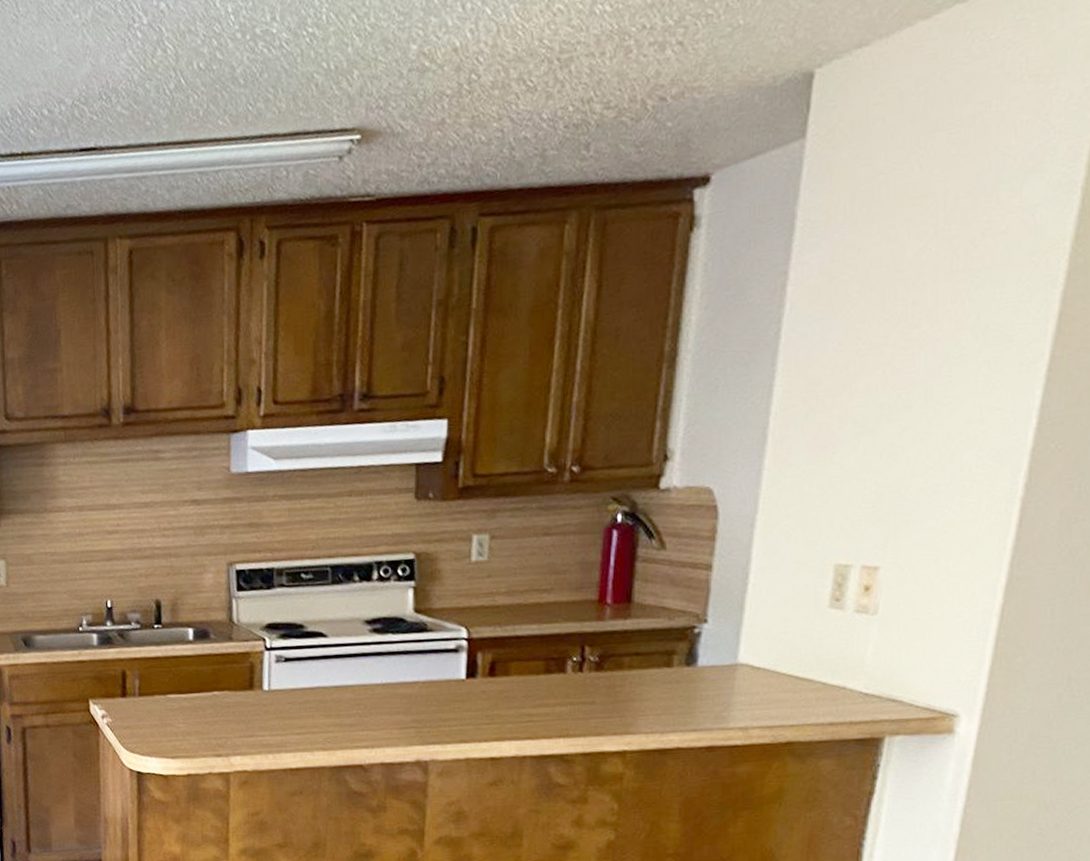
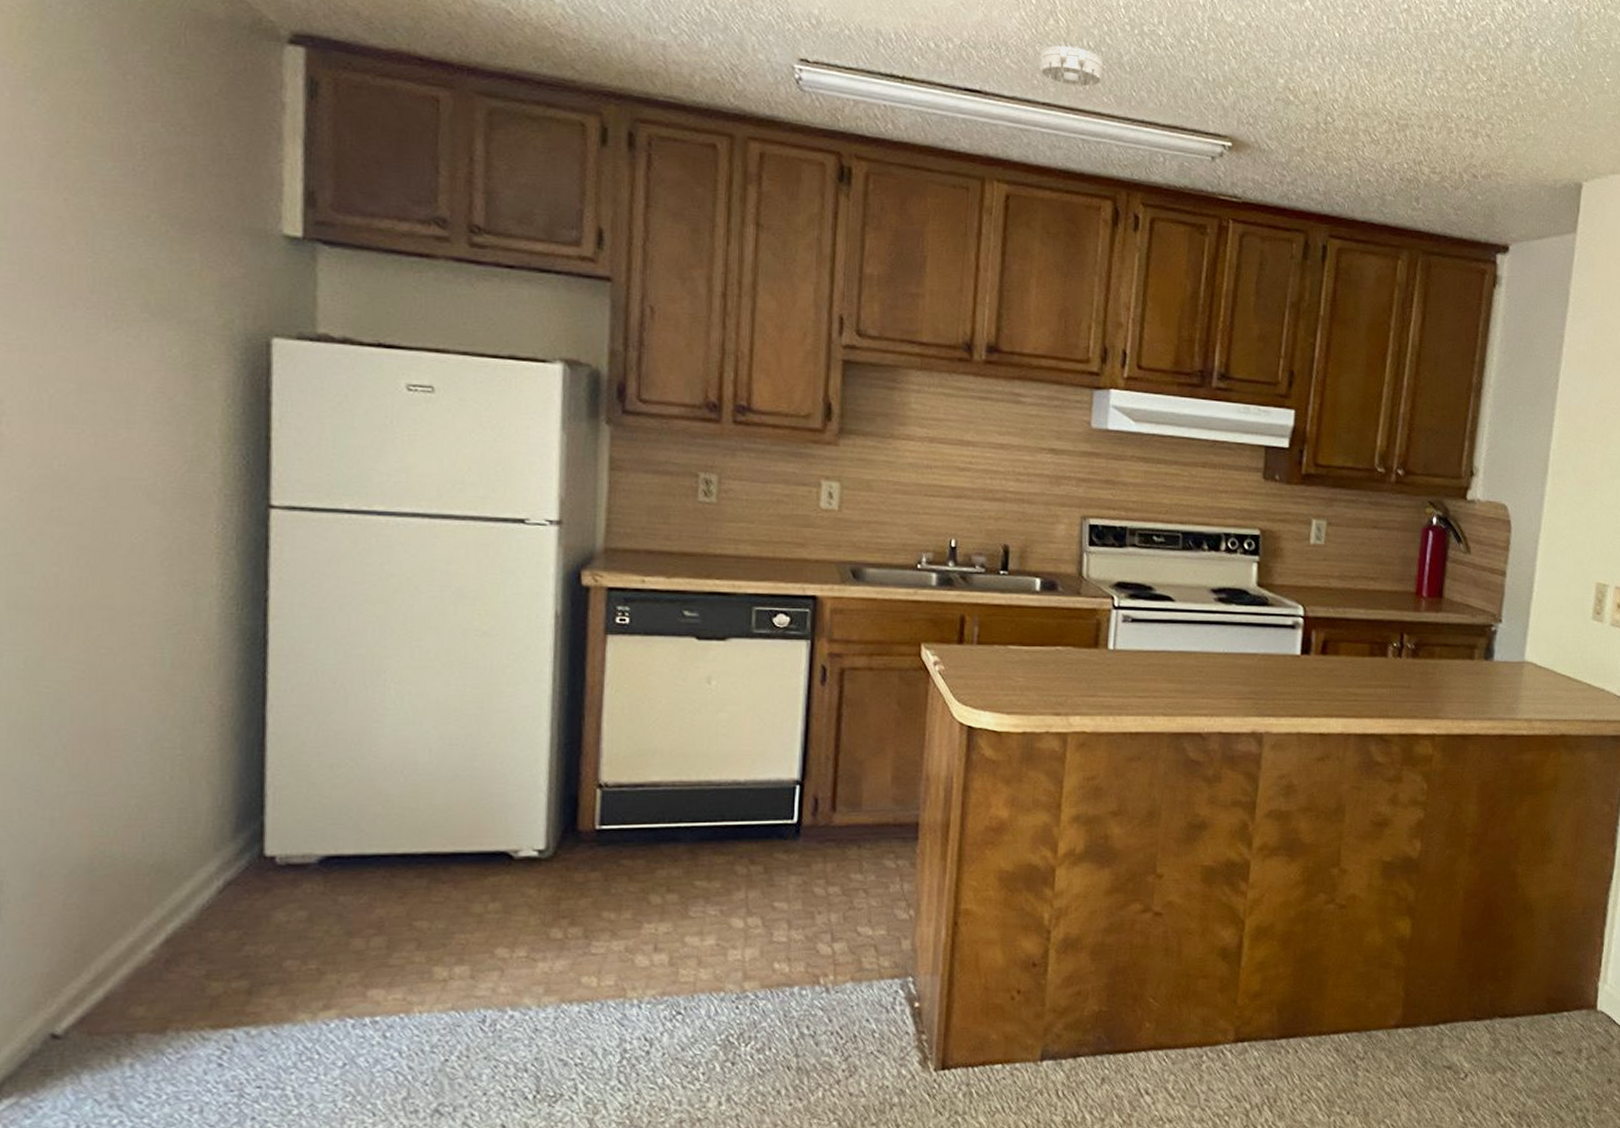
smoke detector: none [152,72,216,118] -> present [1041,45,1103,87]

